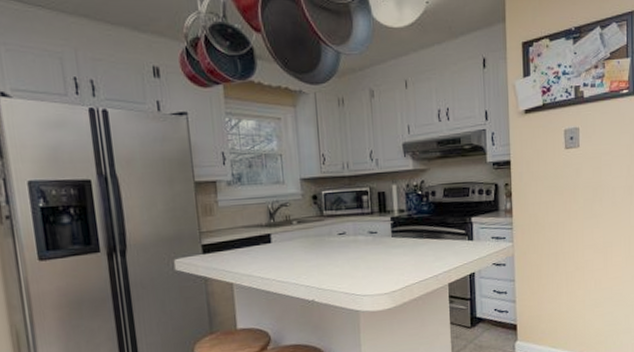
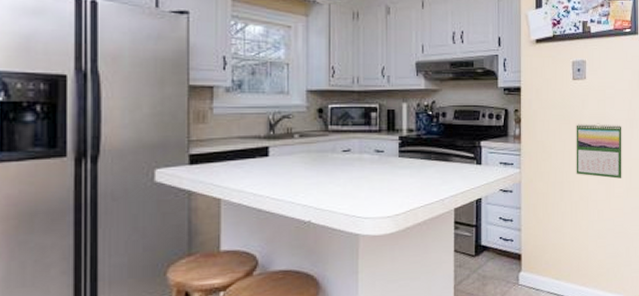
calendar: none [570,191,620,247] -> present [576,123,622,179]

